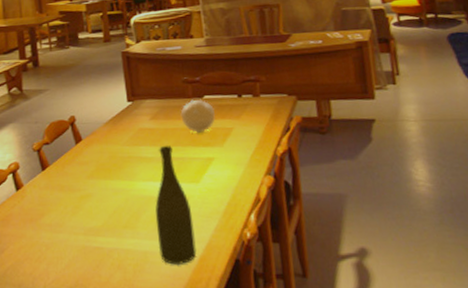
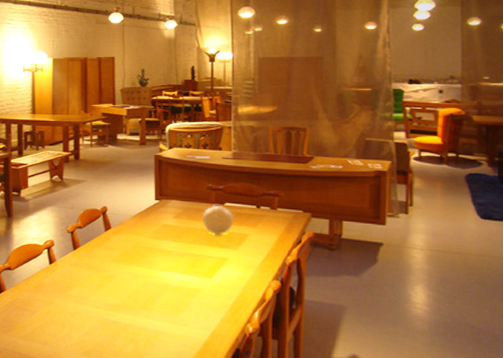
bottle: present [155,146,197,266] -> none [168,243,202,347]

